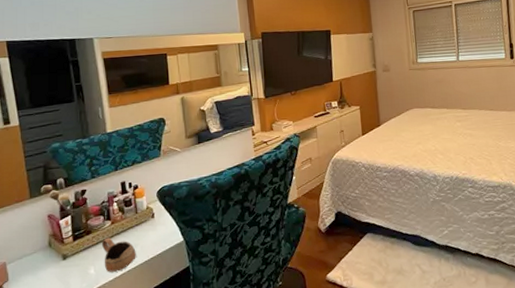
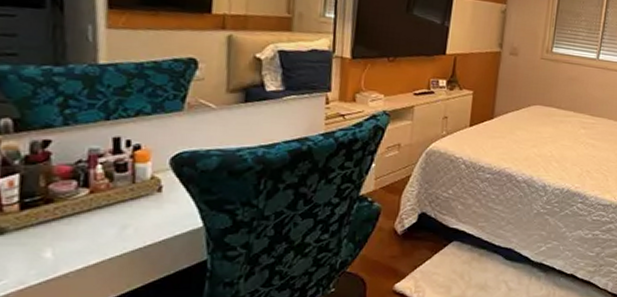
cup: present [101,237,136,272] -> none [68,211,126,258]

